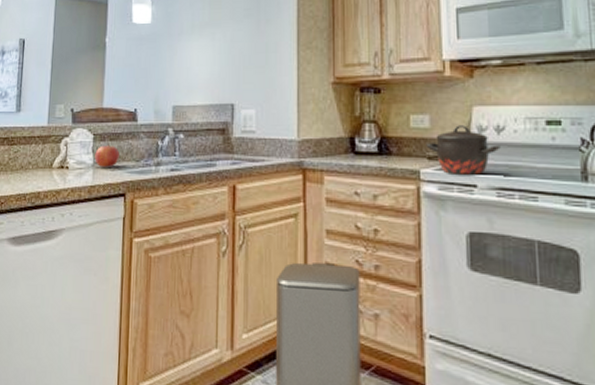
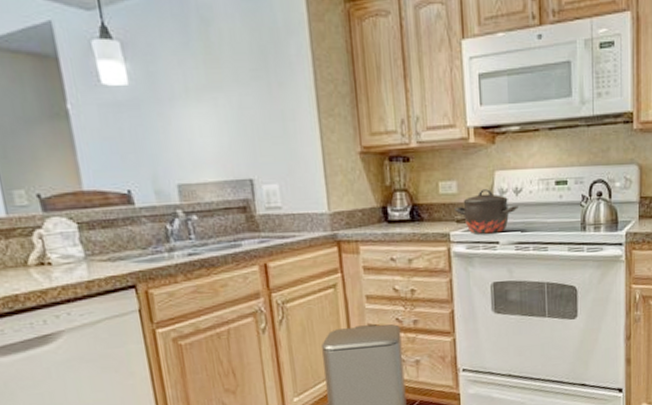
fruit: present [95,143,120,167] -> none [84,231,120,259]

